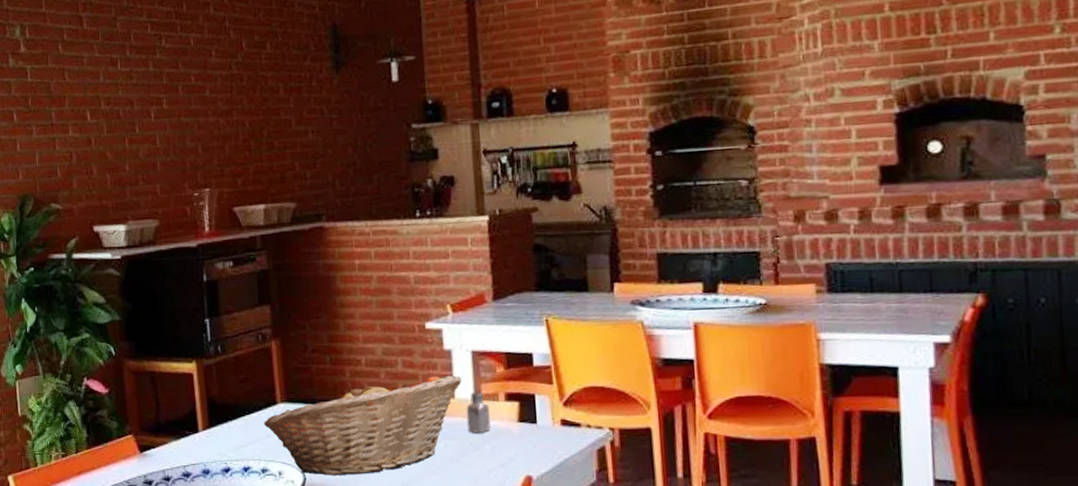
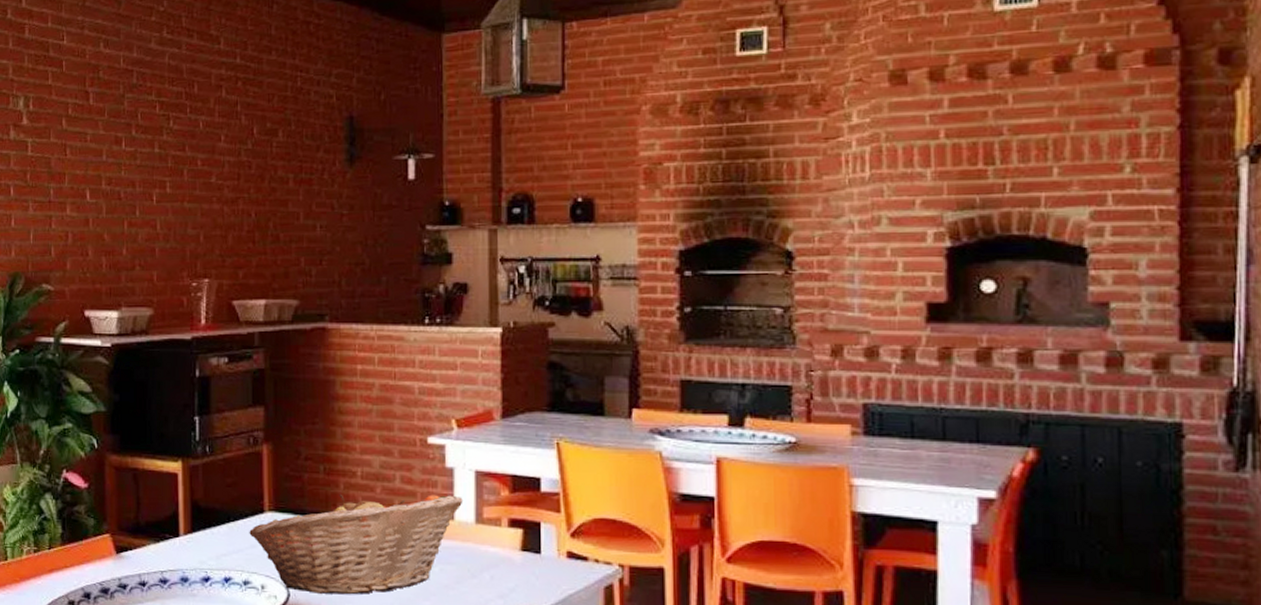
saltshaker: present [466,391,491,434] -> none [465,515,491,561]

